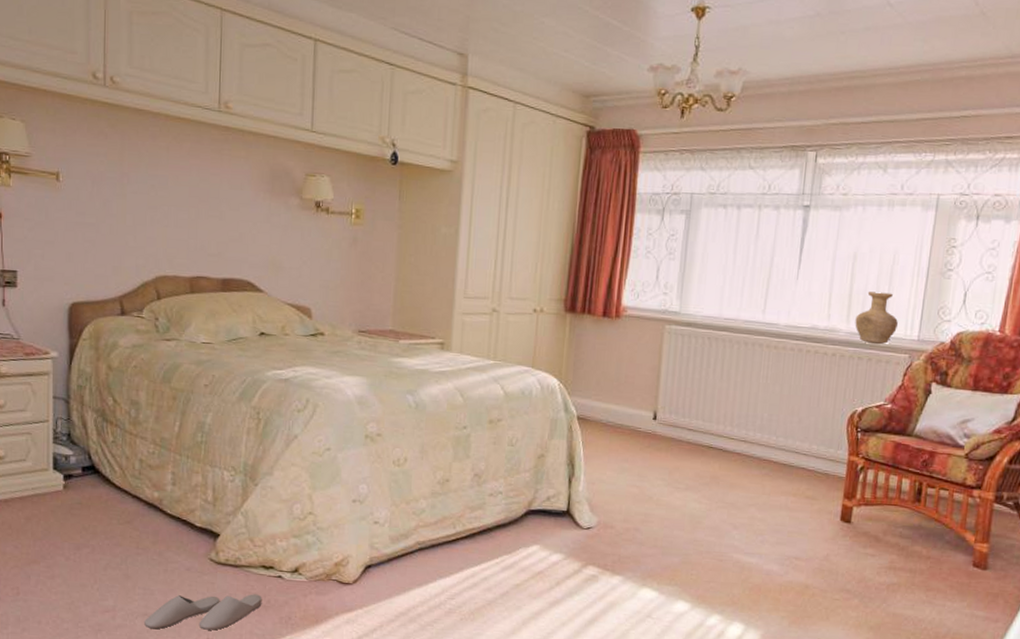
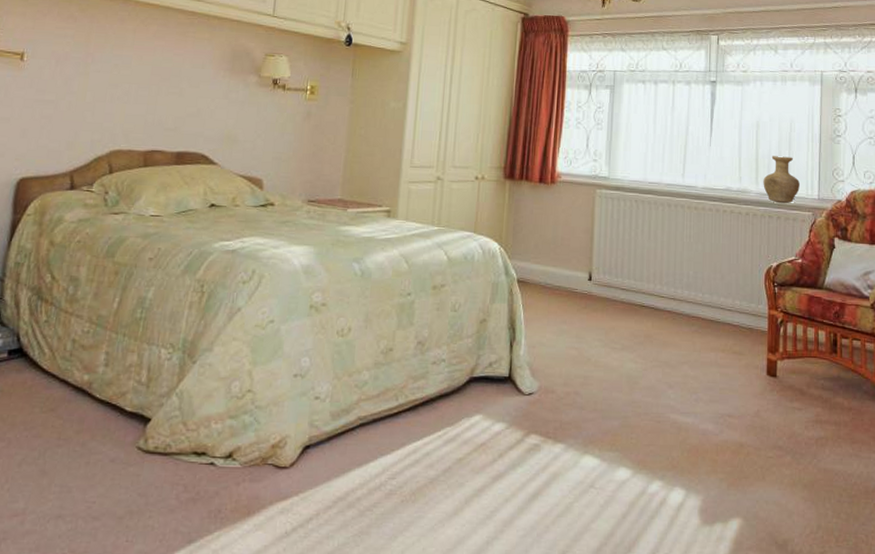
slippers: present [144,594,262,631] -> none [56,485,191,534]

